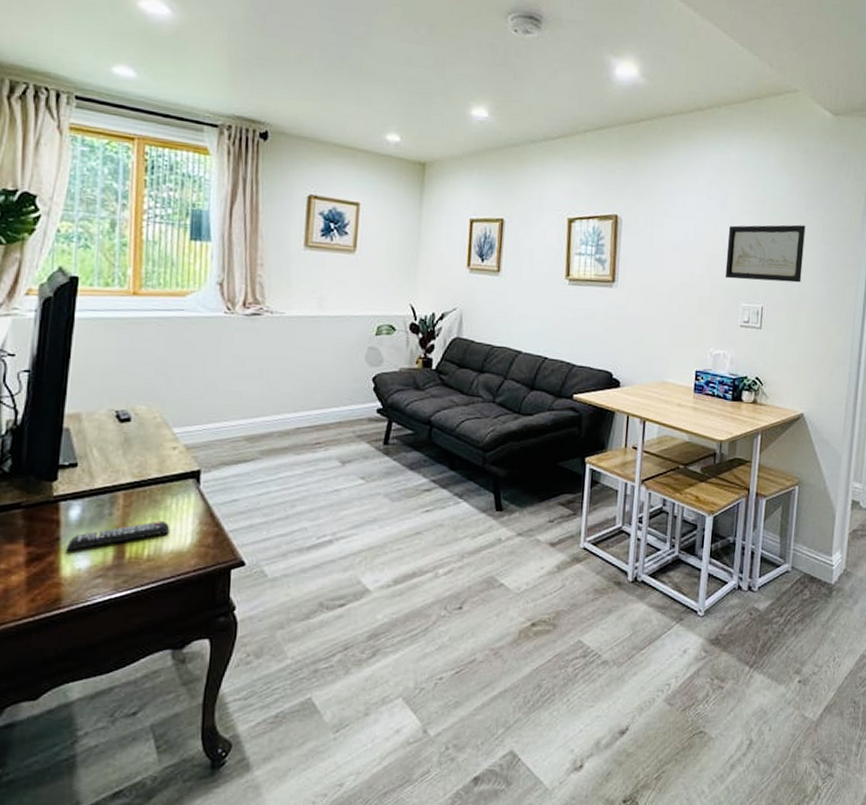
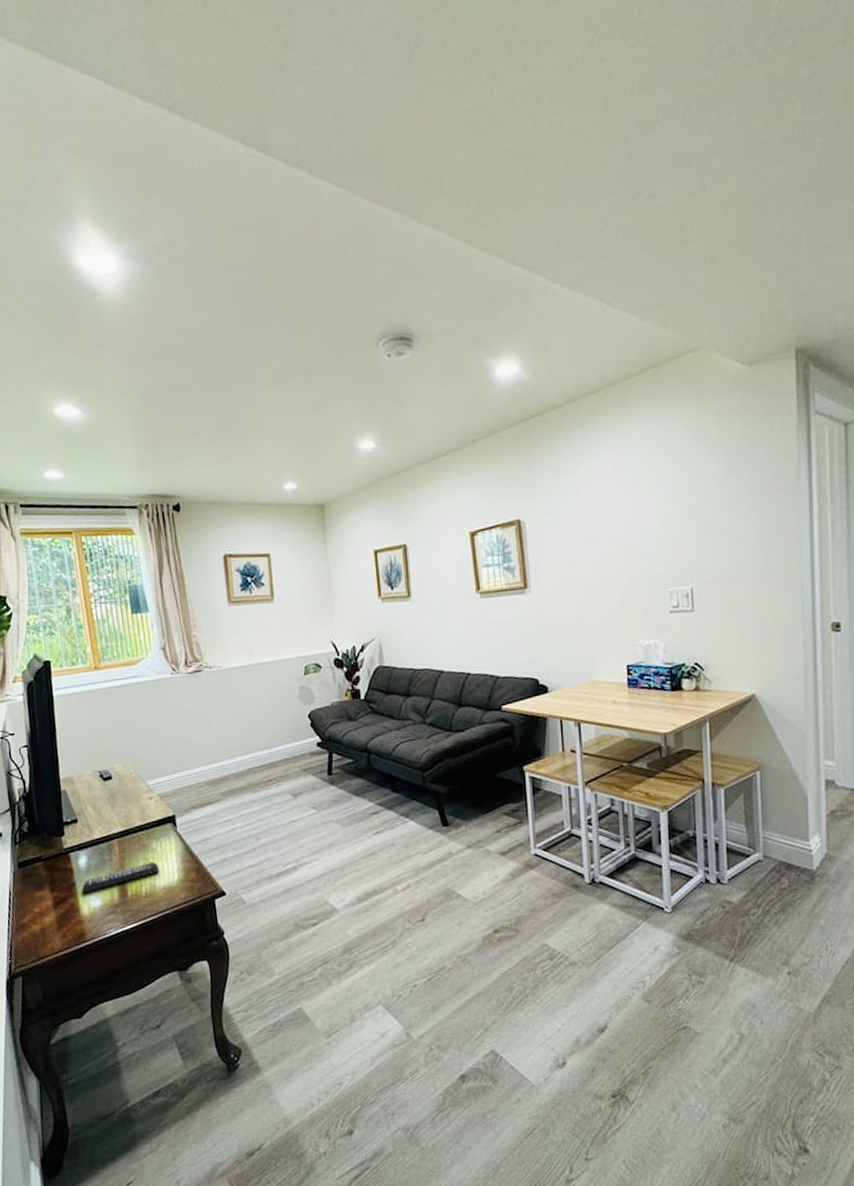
wall art: present [725,224,806,283] -> none [642,492,733,565]

